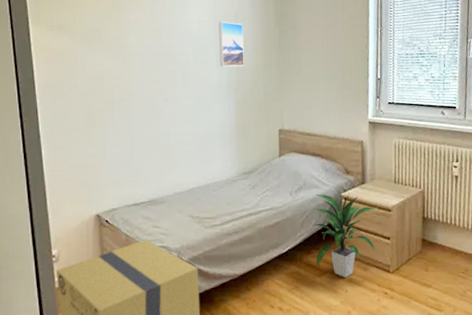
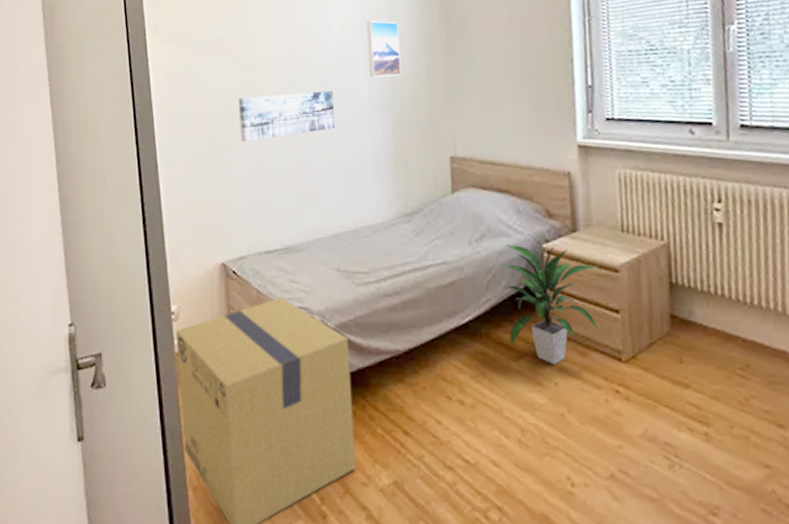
wall art: none [111,76,191,117] -> present [238,90,335,143]

